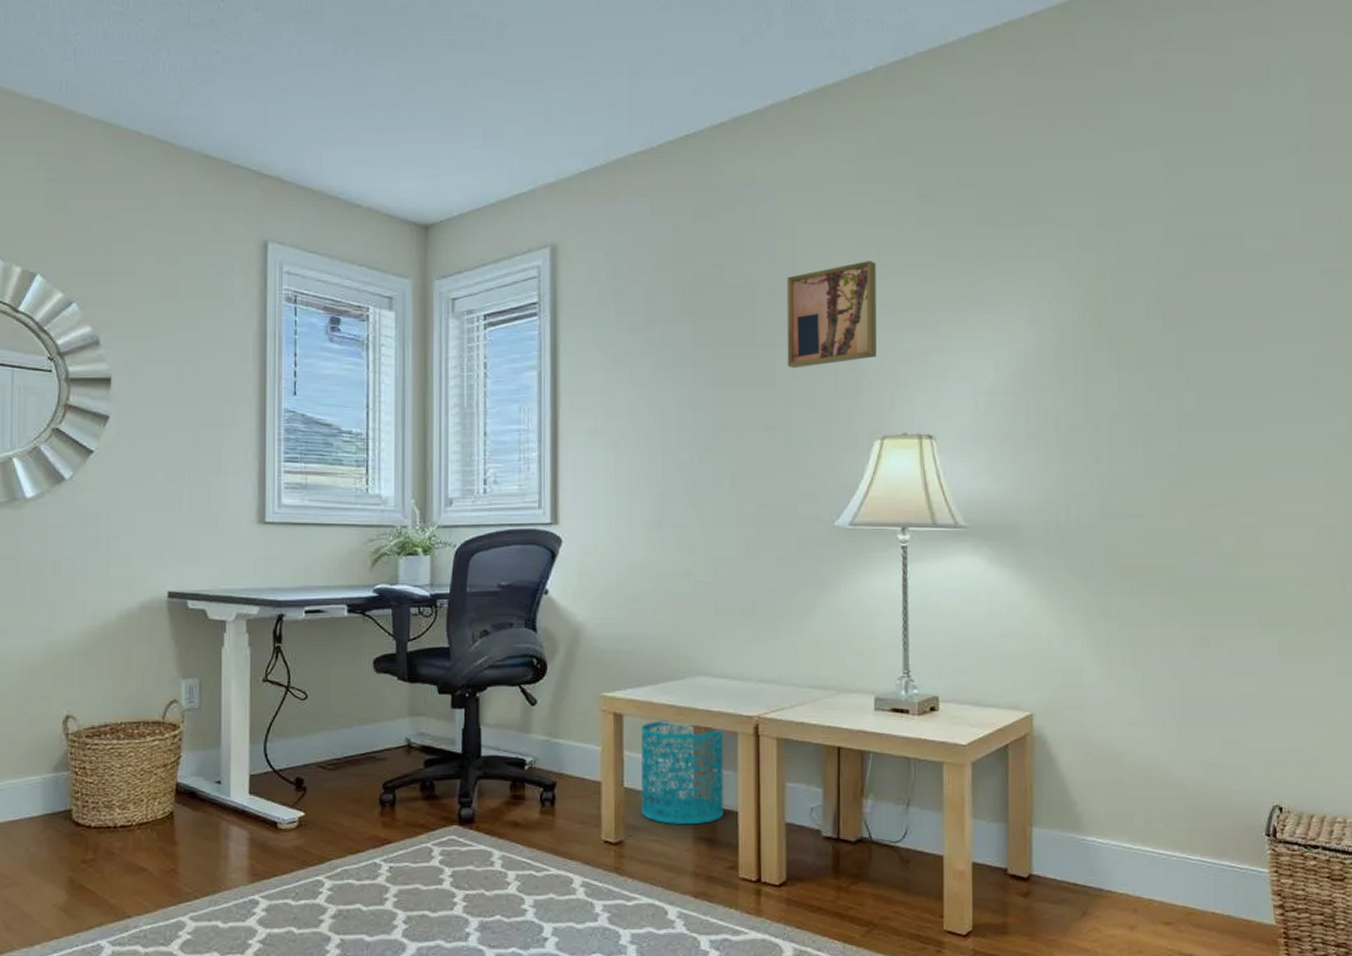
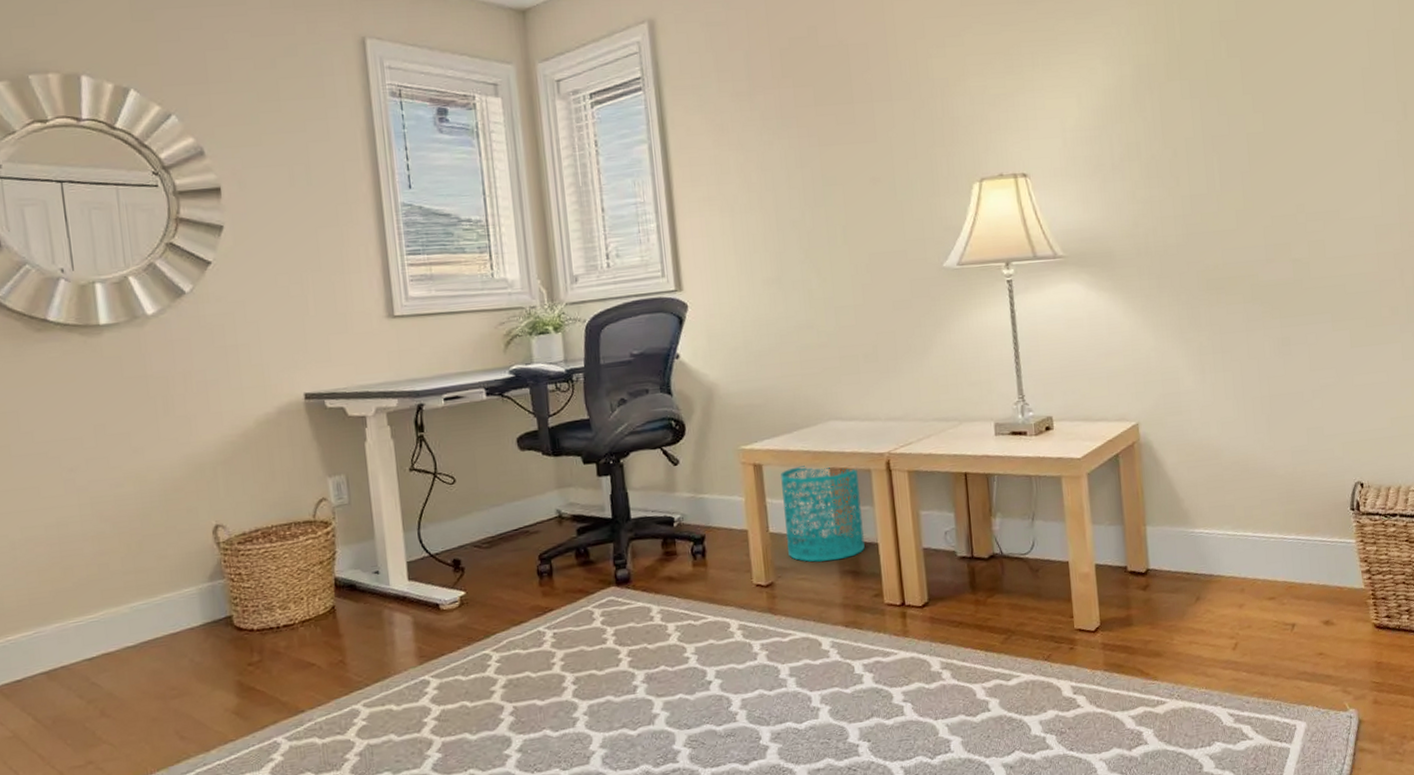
wall art: present [787,261,877,368] -> none [878,12,969,121]

